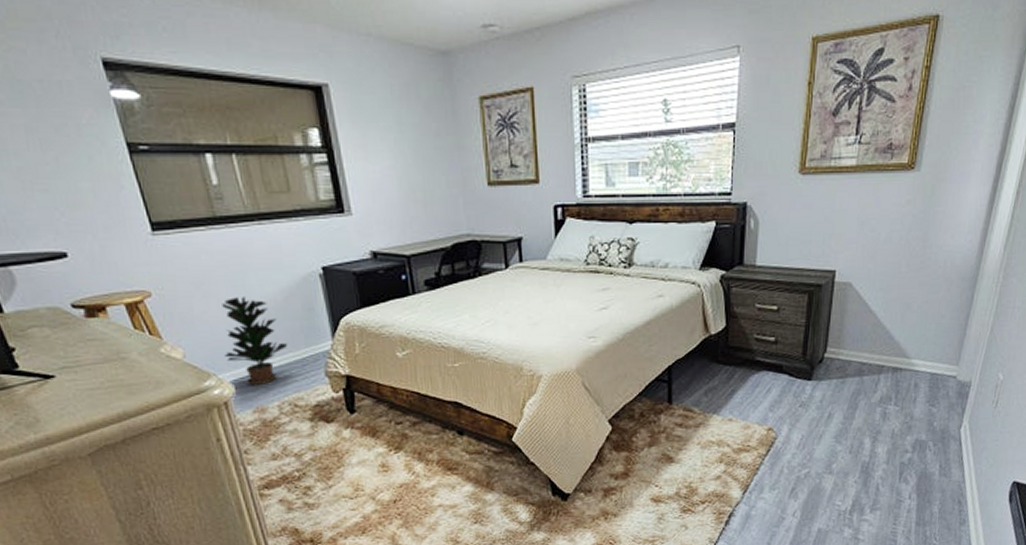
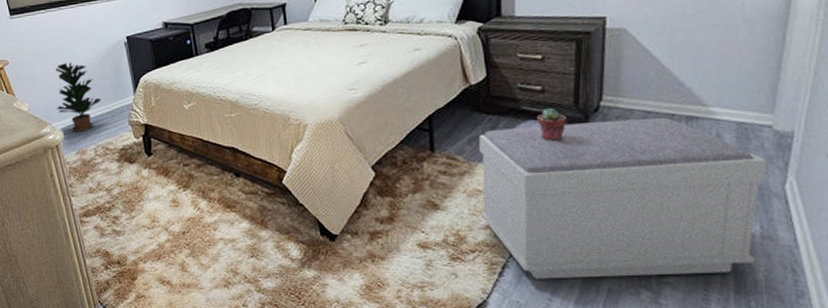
bench: none [713,368,949,525] -> present [479,117,766,279]
potted succulent: none [768,359,796,392] -> present [536,108,568,141]

